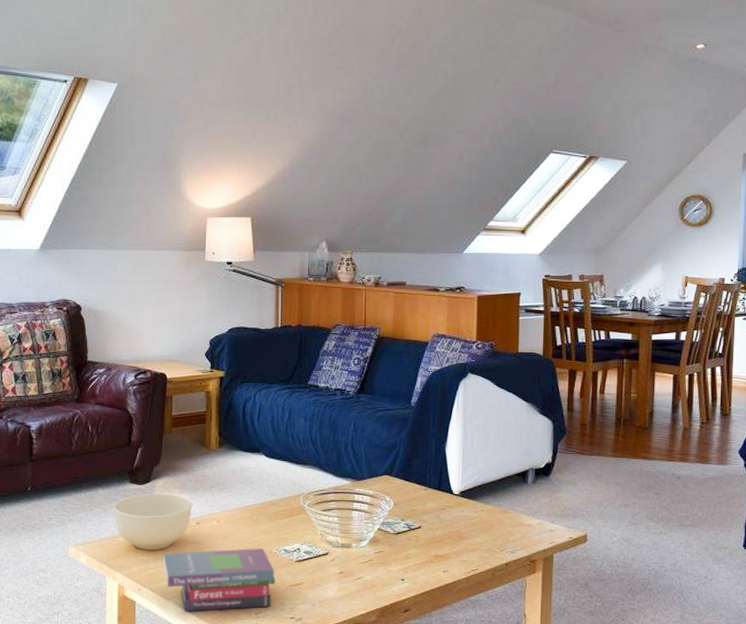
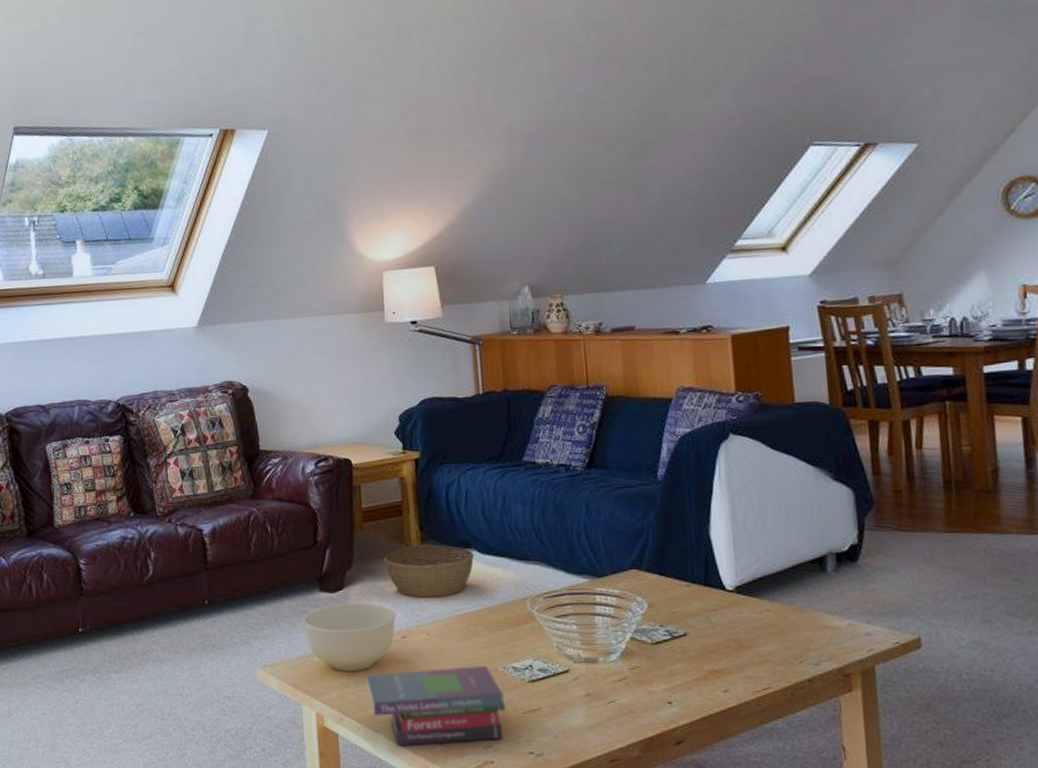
basket: none [187,449,262,491] -> present [384,545,475,598]

